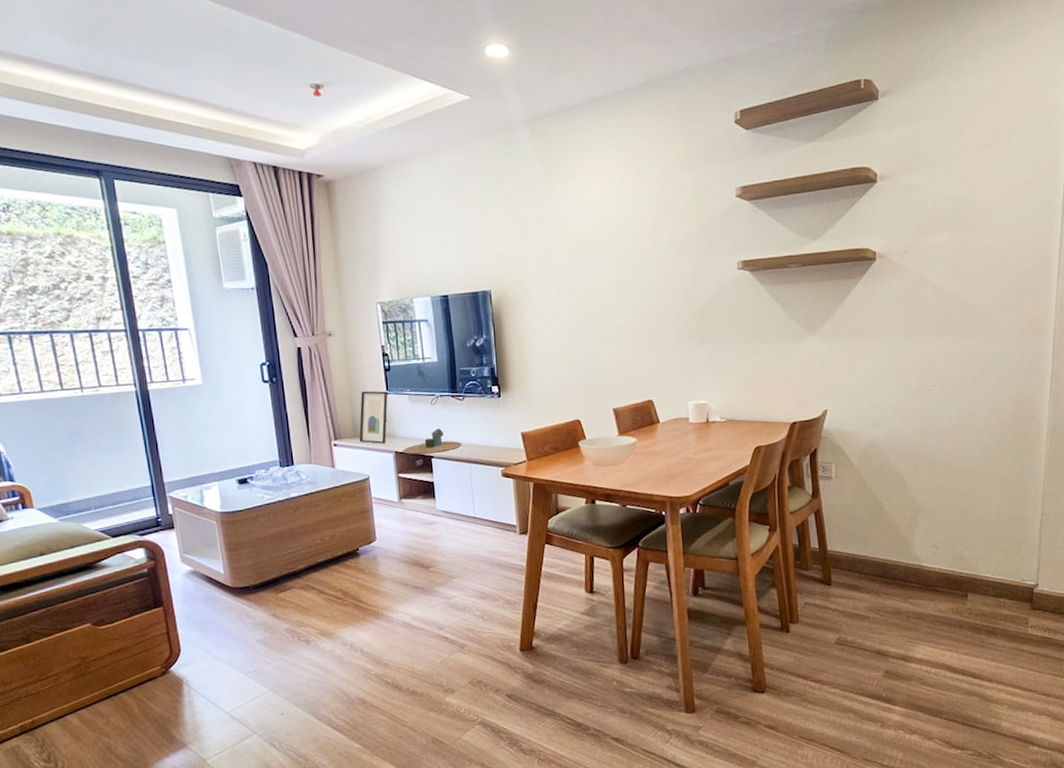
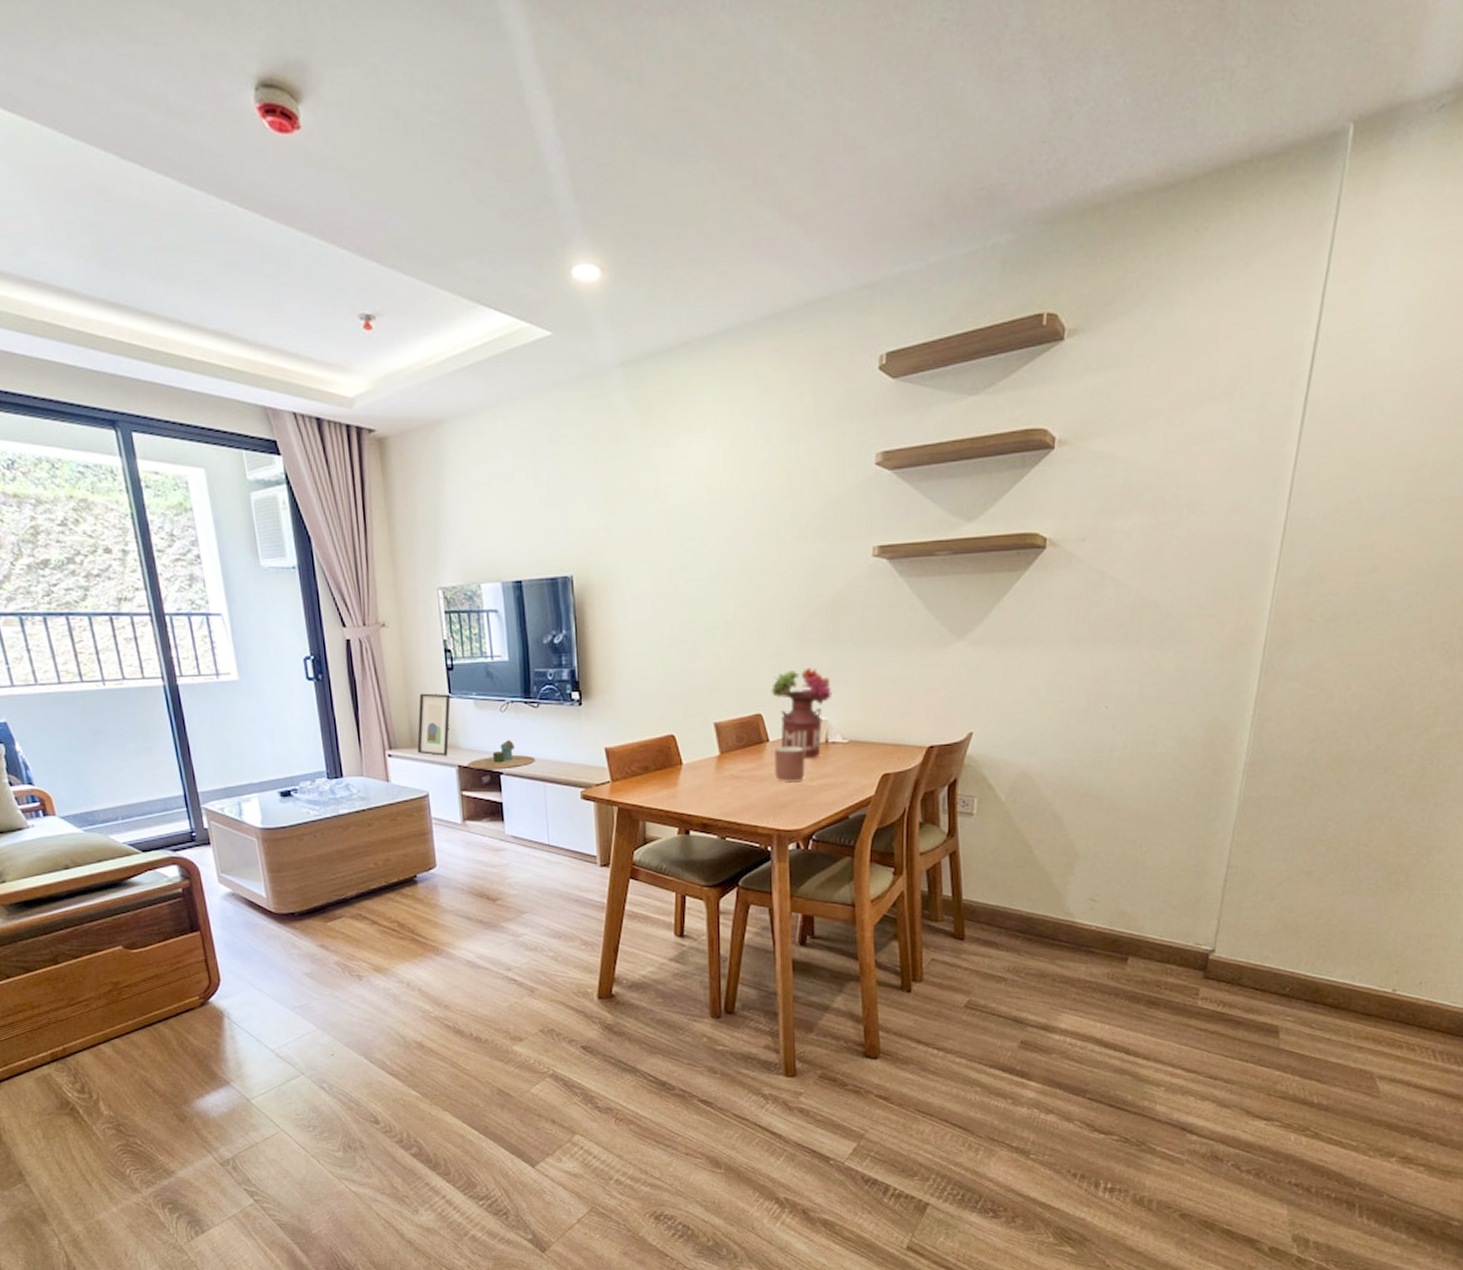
bowl: present [578,435,638,467] -> none [671,755,742,792]
flower arrangement: none [660,360,711,437] -> present [771,667,833,759]
mug: none [665,426,691,457] -> present [775,747,805,783]

